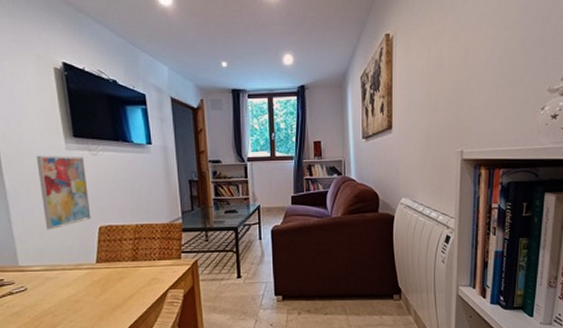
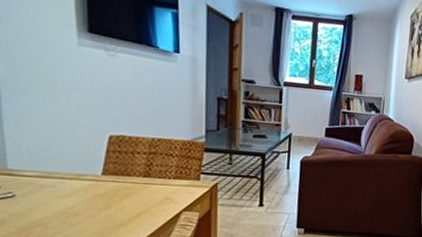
wall art: present [36,155,91,230] -> none [40,46,101,133]

